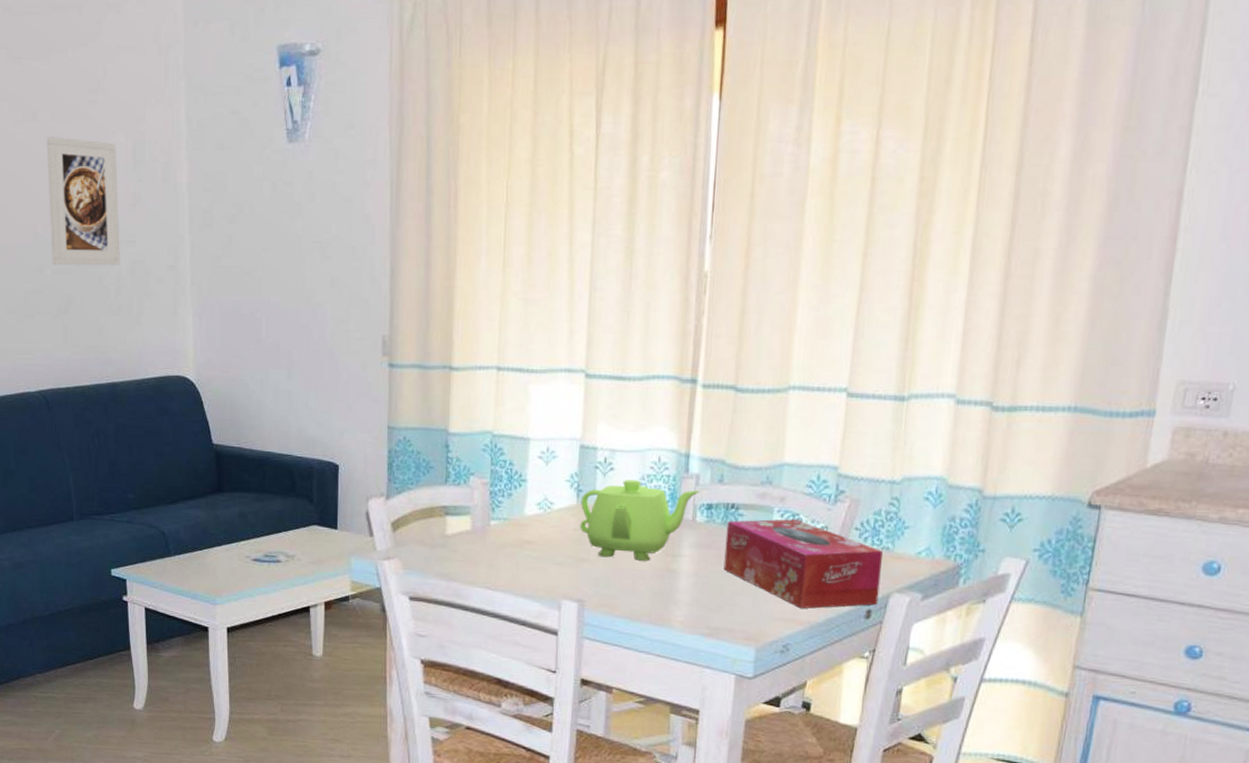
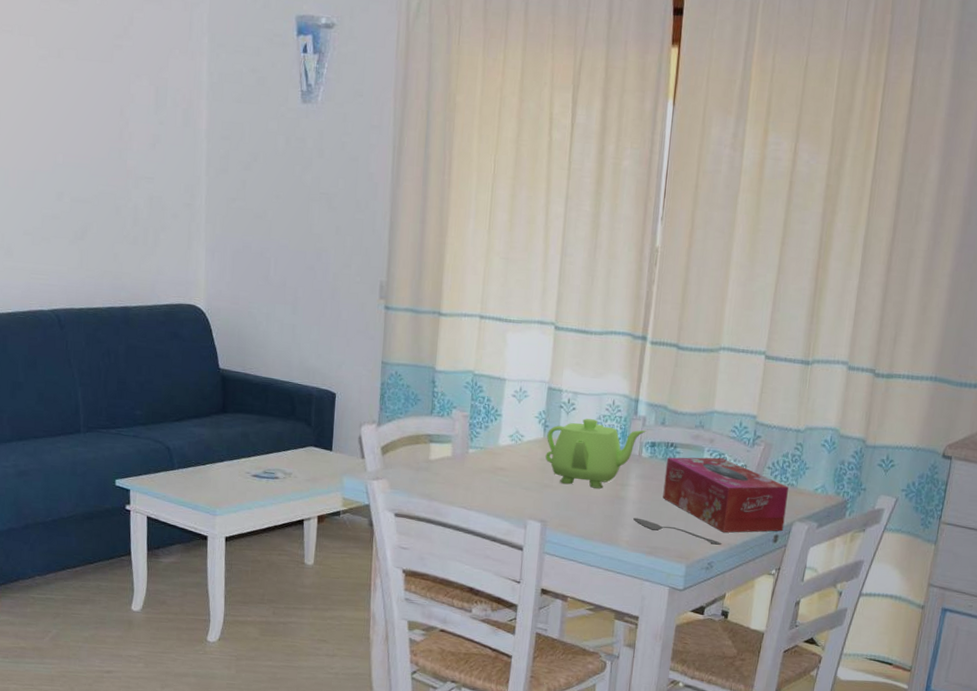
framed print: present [46,137,120,266] -> none [70,74,140,200]
spoon: none [688,593,800,624] -> present [633,517,722,545]

